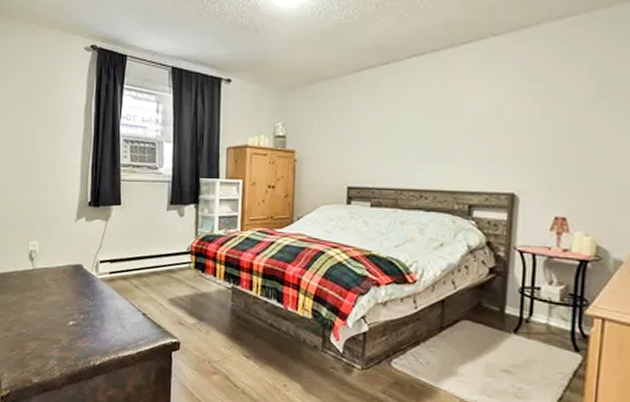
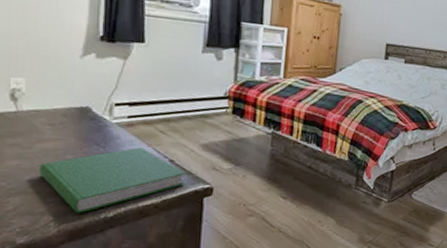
hardcover book: none [48,300,157,360] -> present [40,147,186,214]

